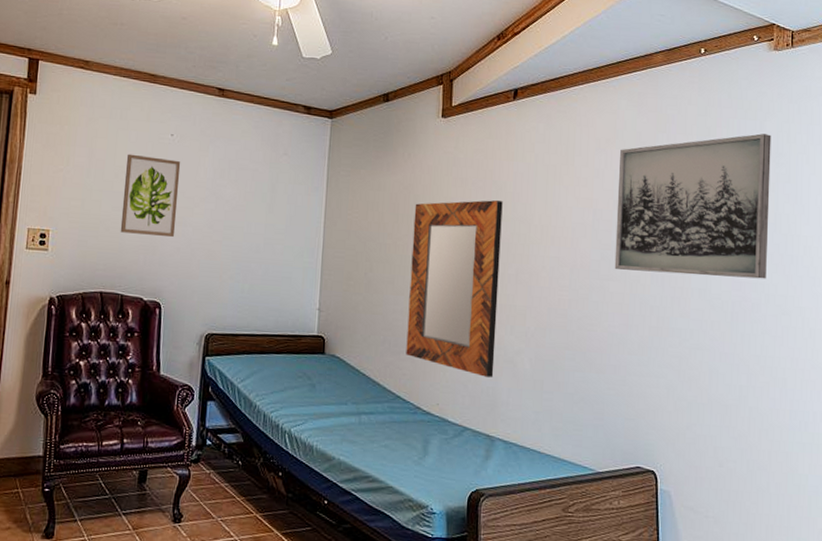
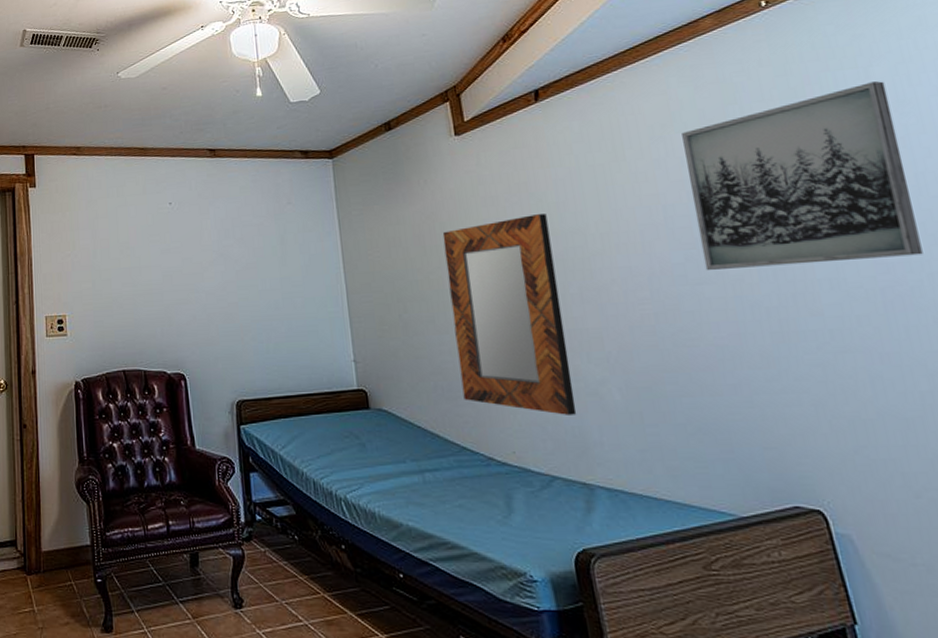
wall art: present [120,154,181,237] -> none [129,227,187,308]

